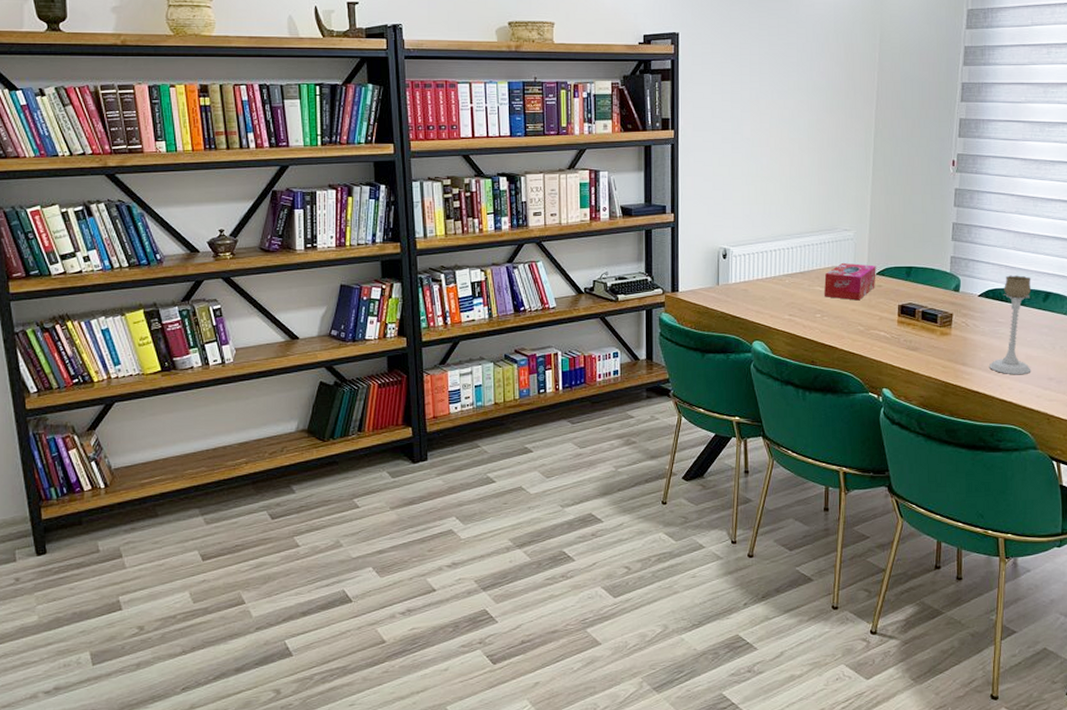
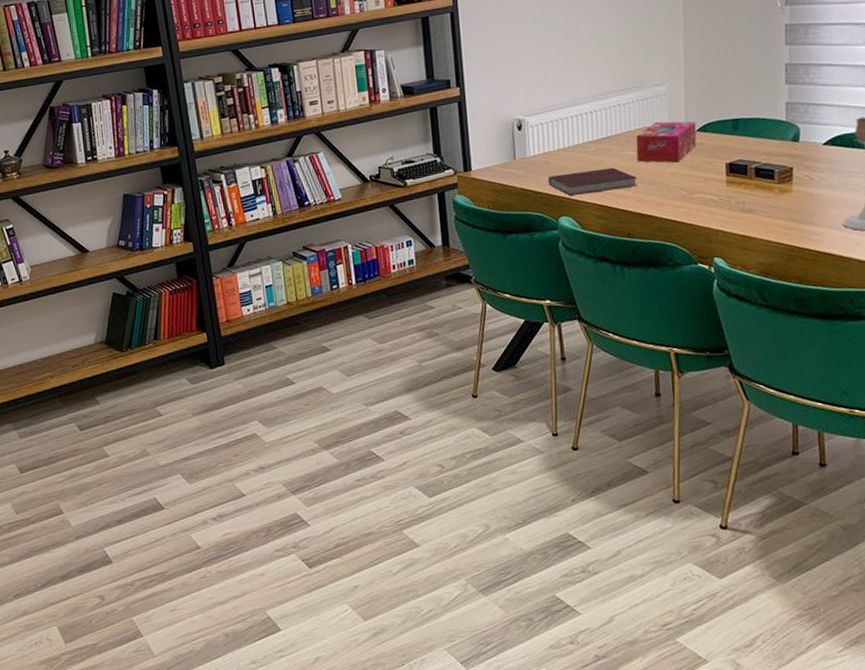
notebook: none [746,300,824,322] -> present [548,167,638,196]

